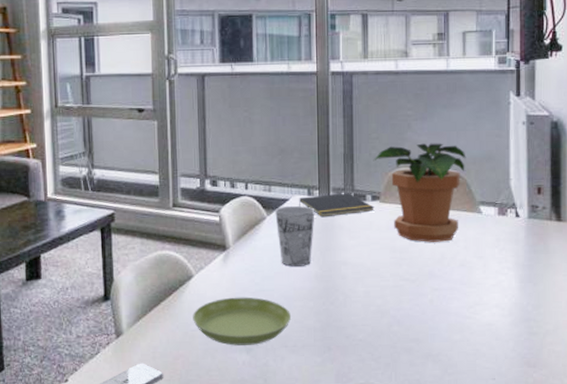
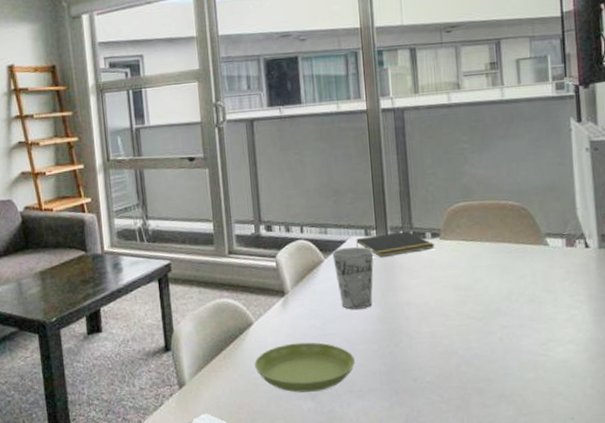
potted plant: present [373,143,466,242] -> none [430,175,528,278]

